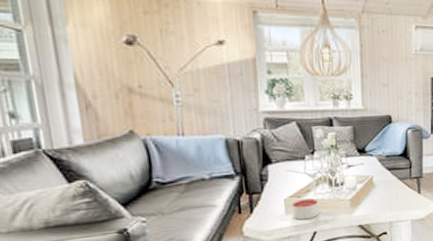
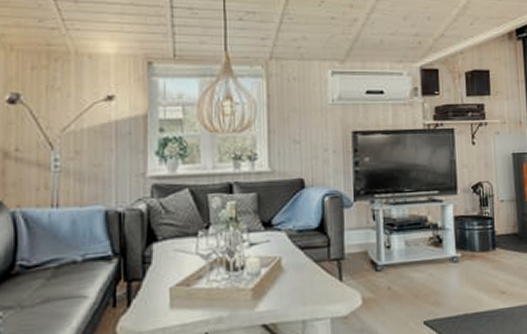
candle: present [291,198,320,220] -> none [178,287,213,317]

